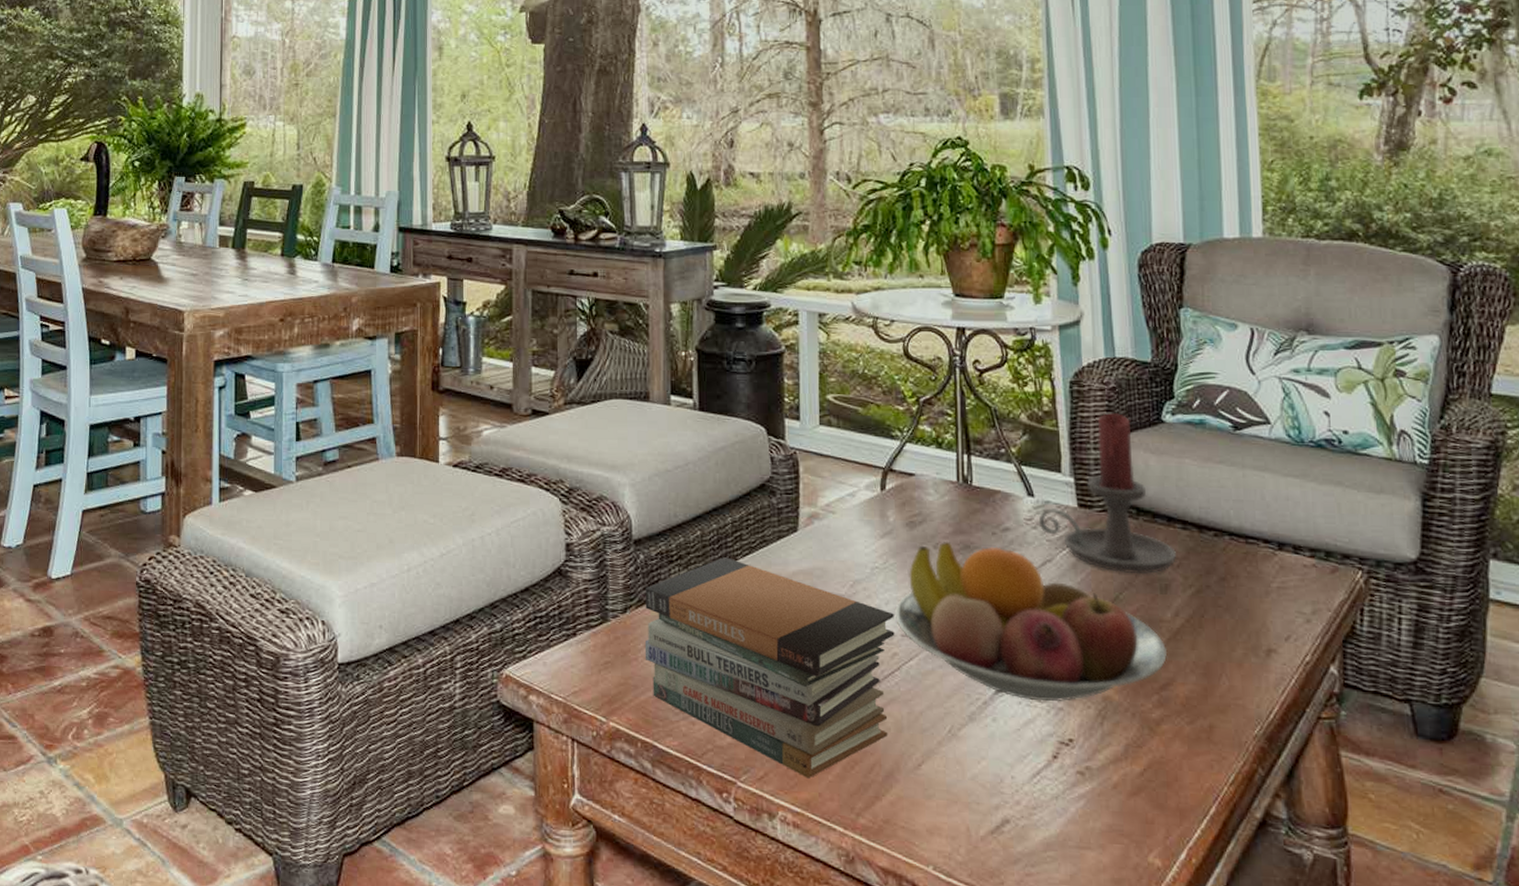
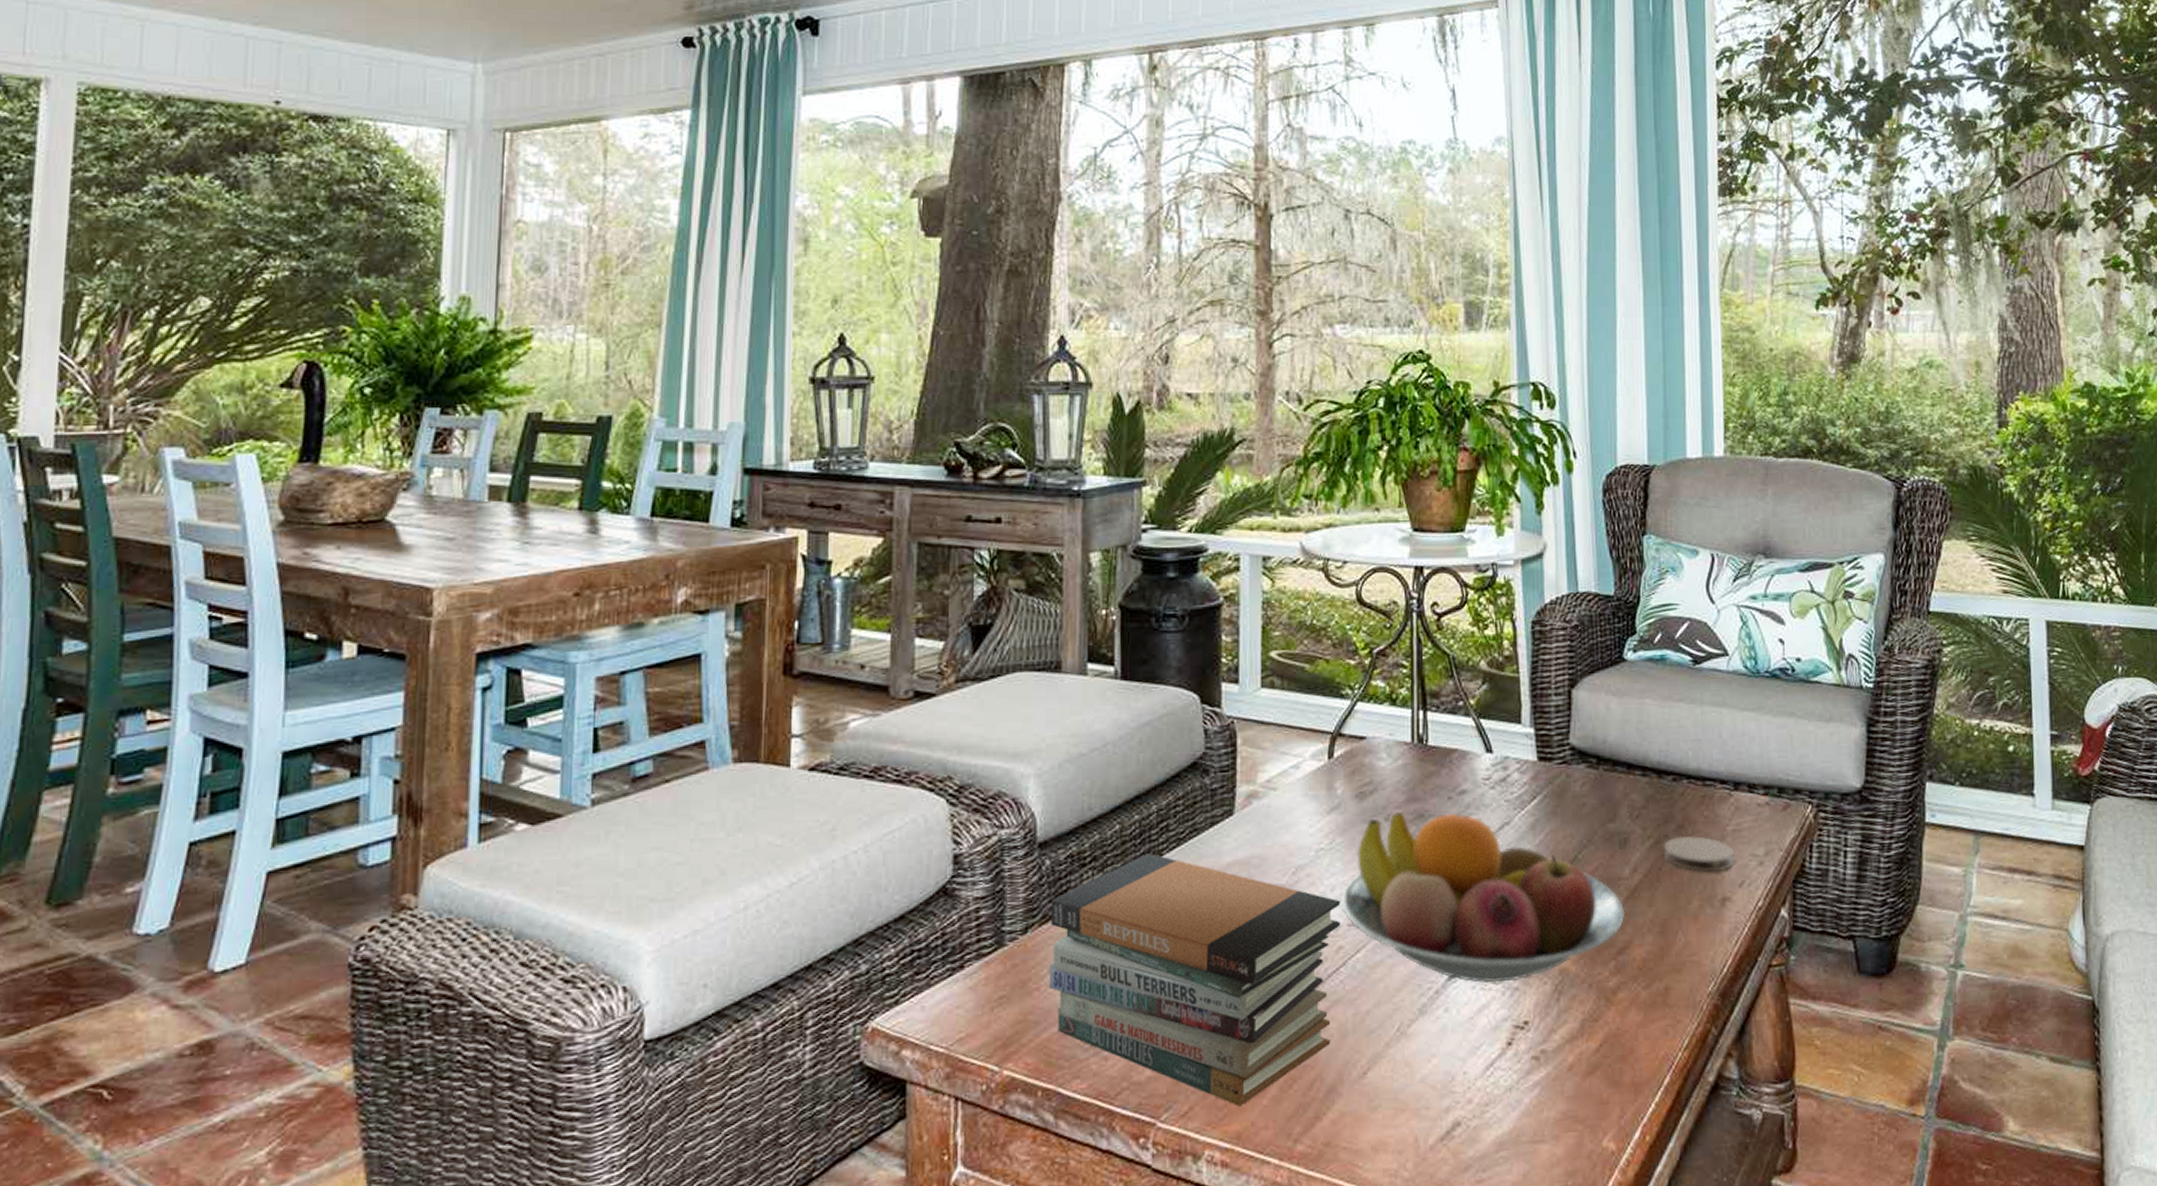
candle holder: present [1038,413,1176,575] -> none [1497,653,1635,830]
coaster: none [1206,587,1281,624] -> present [1664,836,1735,872]

